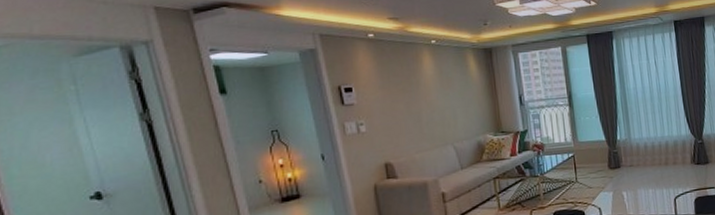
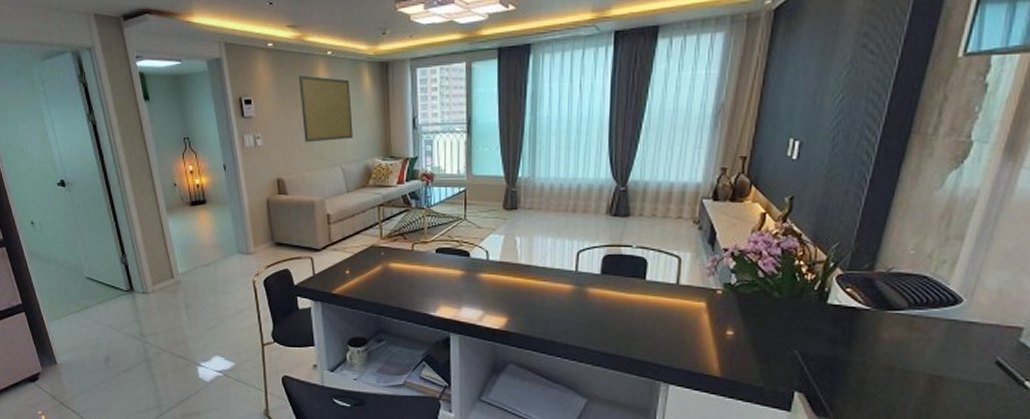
wall art: none [402,62,463,126] -> present [298,75,353,143]

